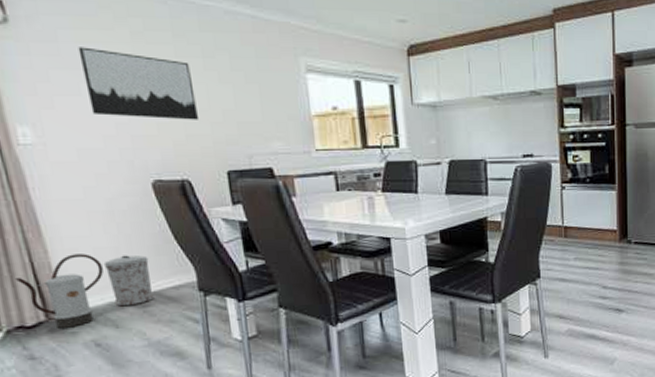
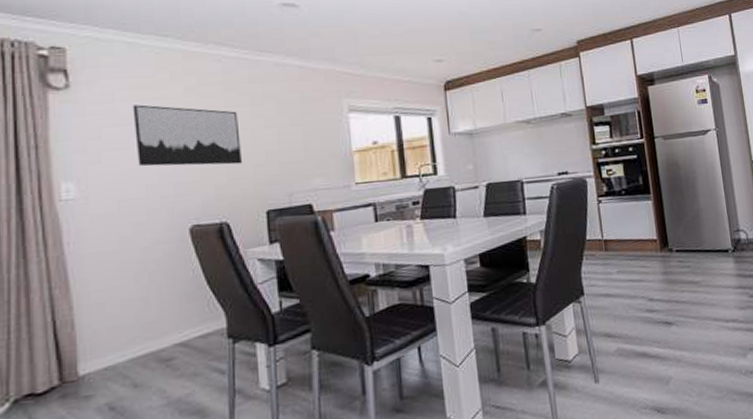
watering can: present [14,254,104,328] -> none [32,307,128,393]
trash can: present [103,255,154,307] -> none [130,304,180,363]

